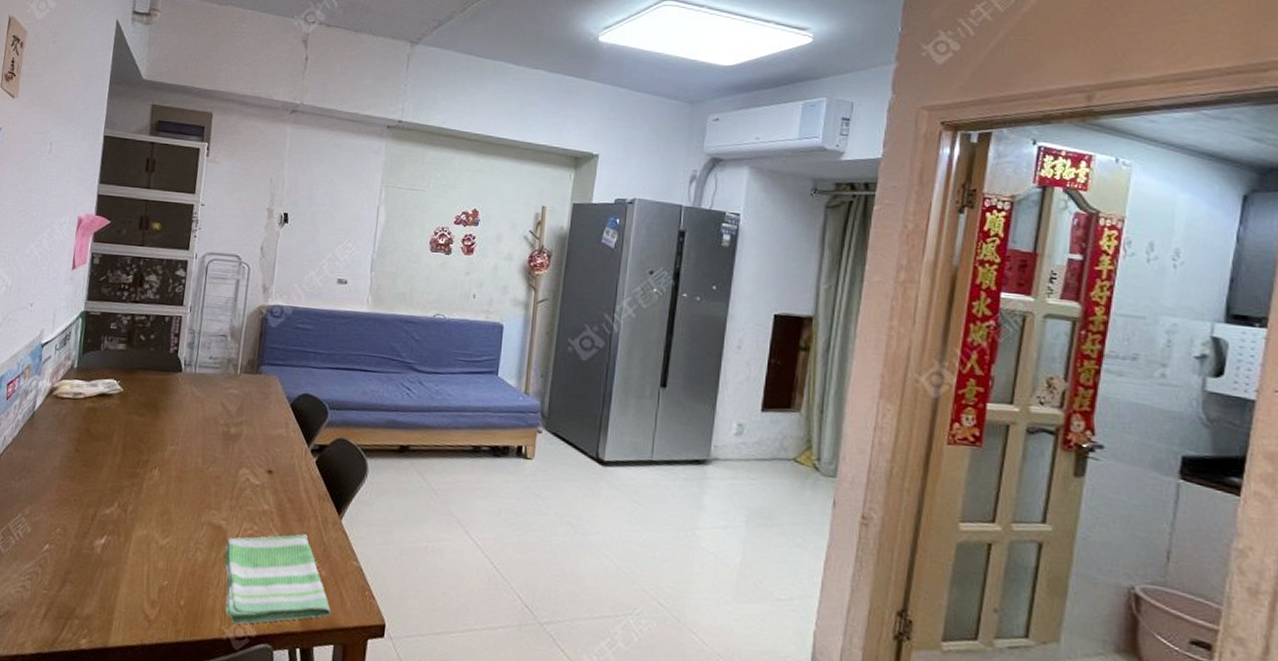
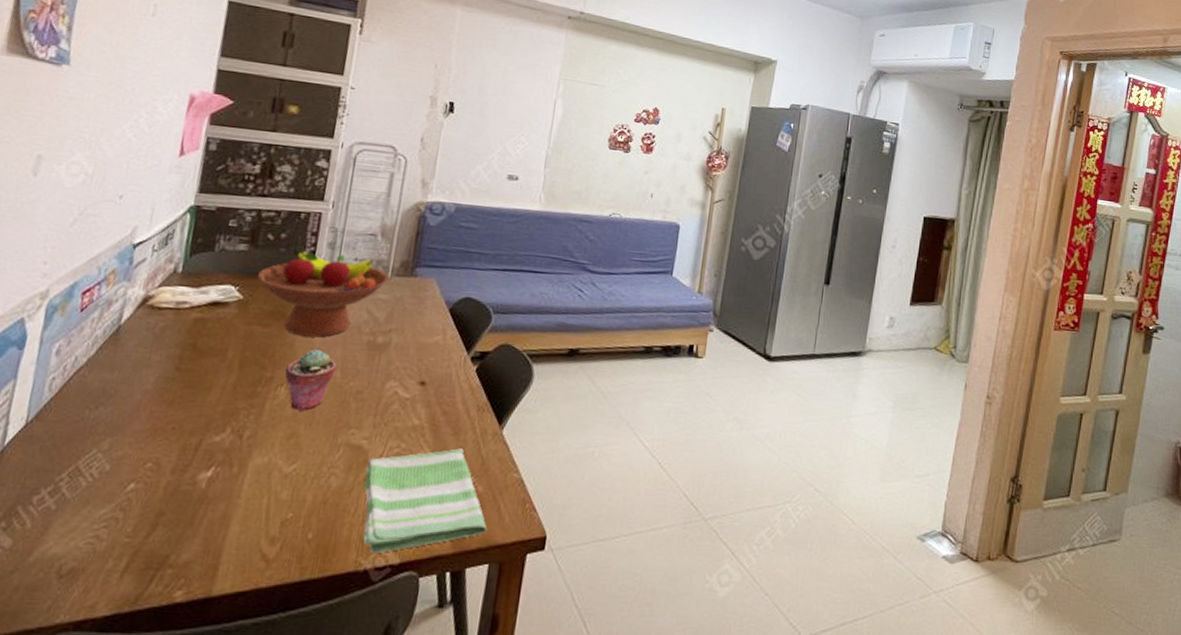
fruit bowl: none [134,346,238,427] -> present [258,246,389,338]
potted succulent: none [157,437,199,492] -> present [285,349,337,412]

